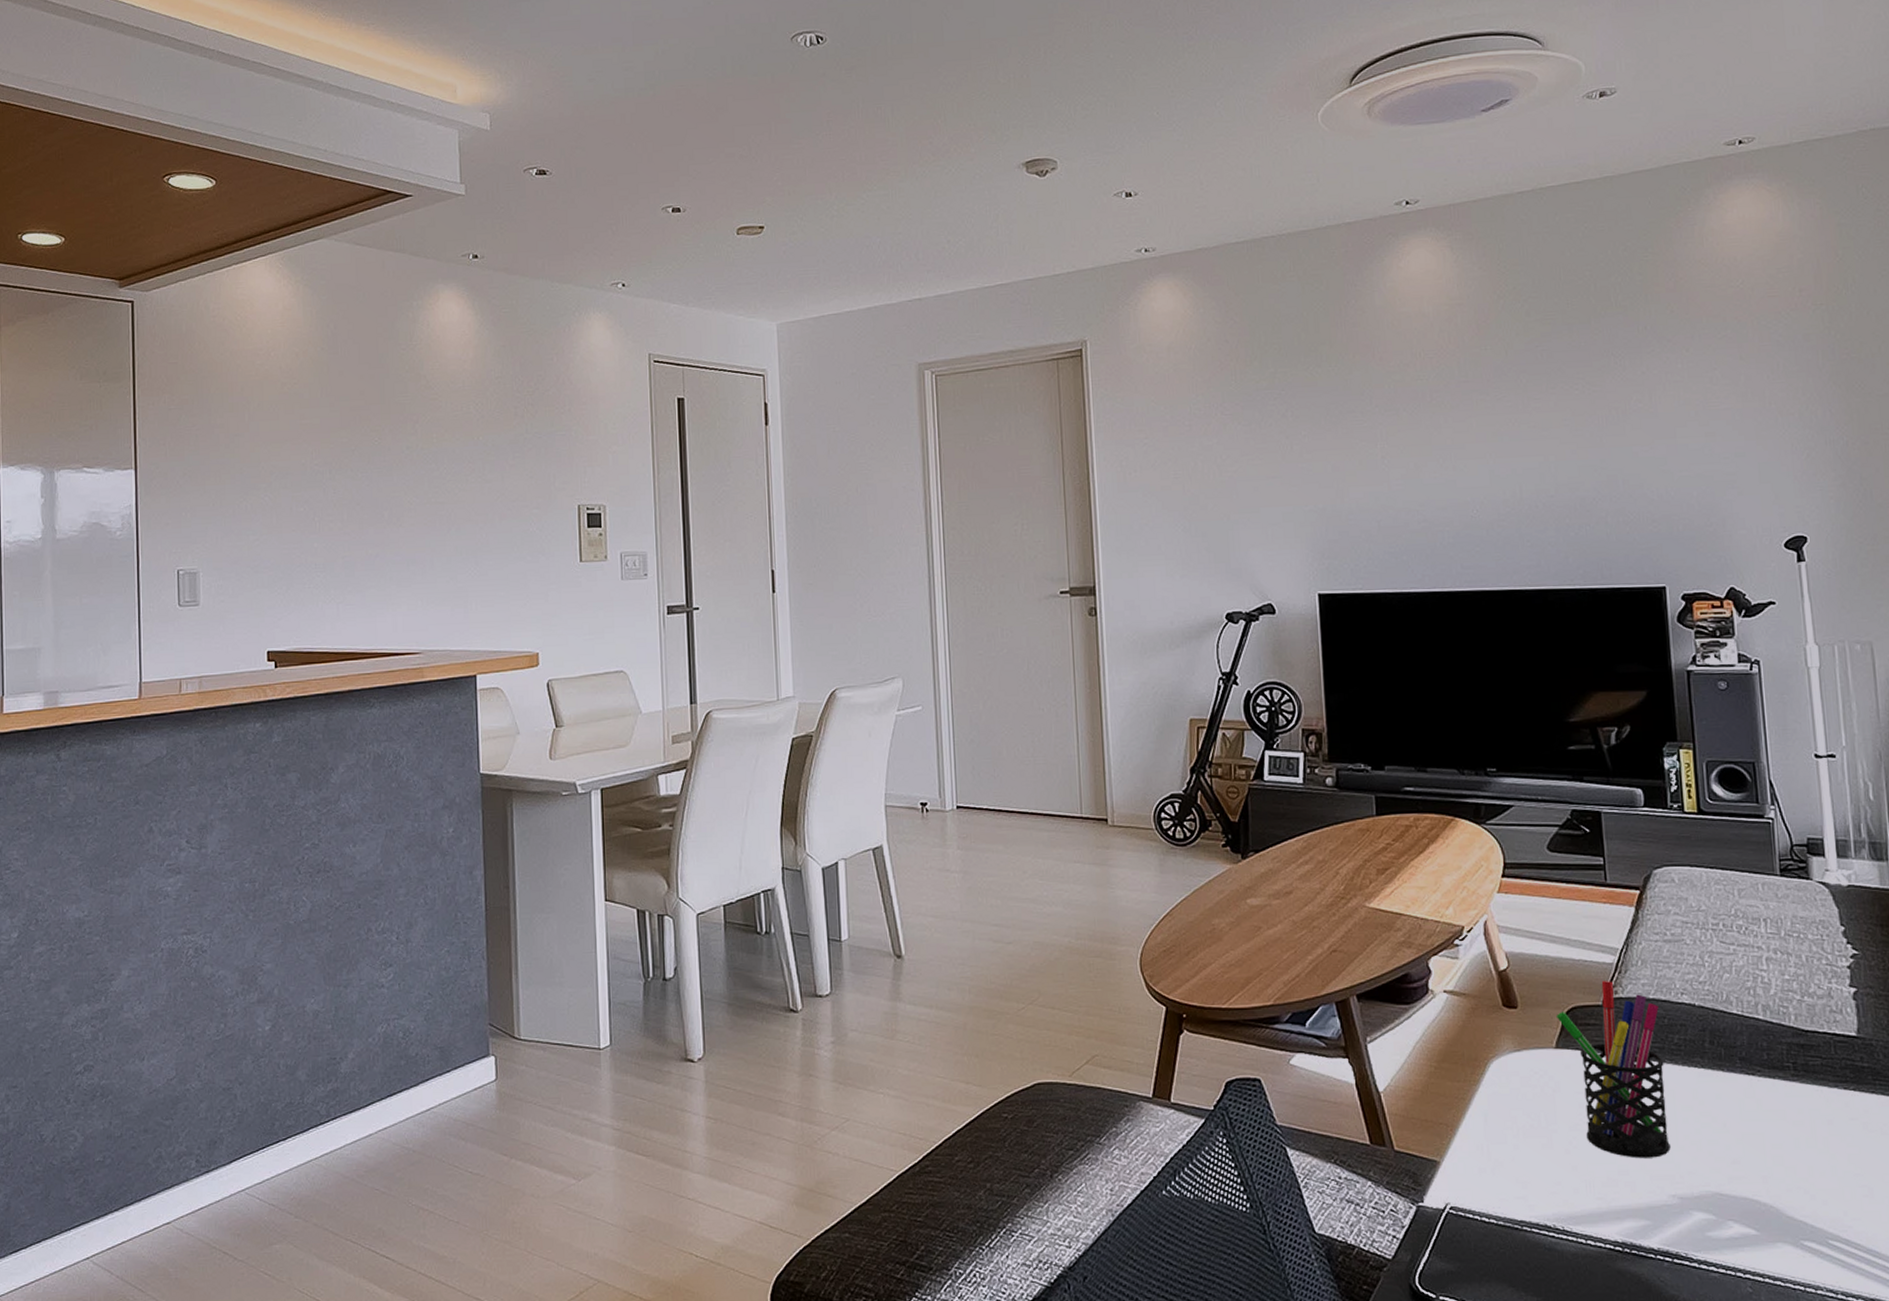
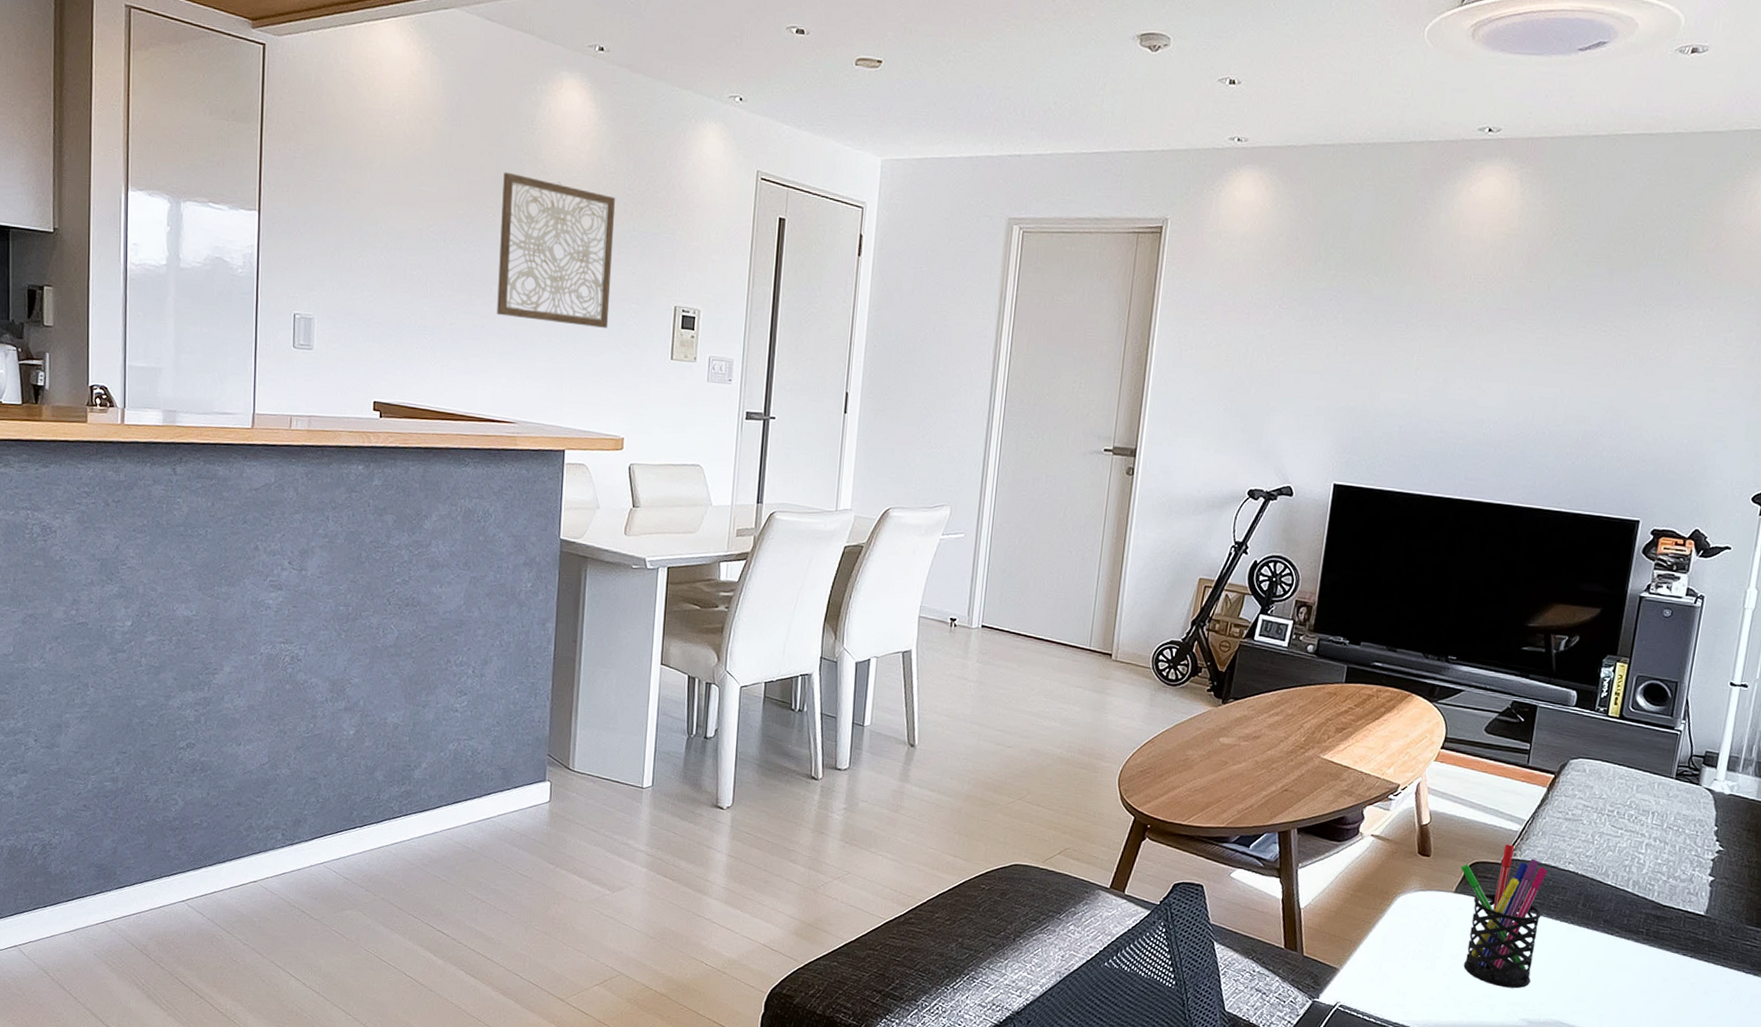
wall art: none [386,392,510,541] -> present [497,172,615,328]

